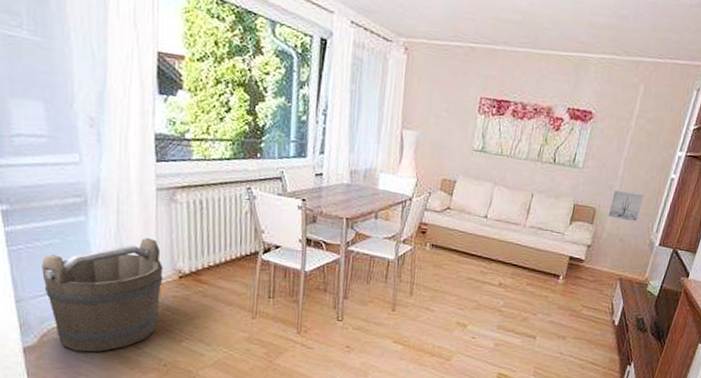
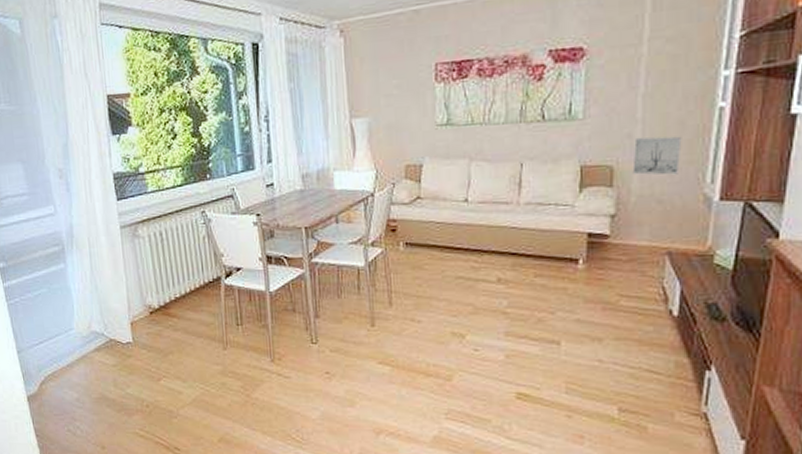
bucket: present [42,238,164,352] -> none [34,277,136,397]

